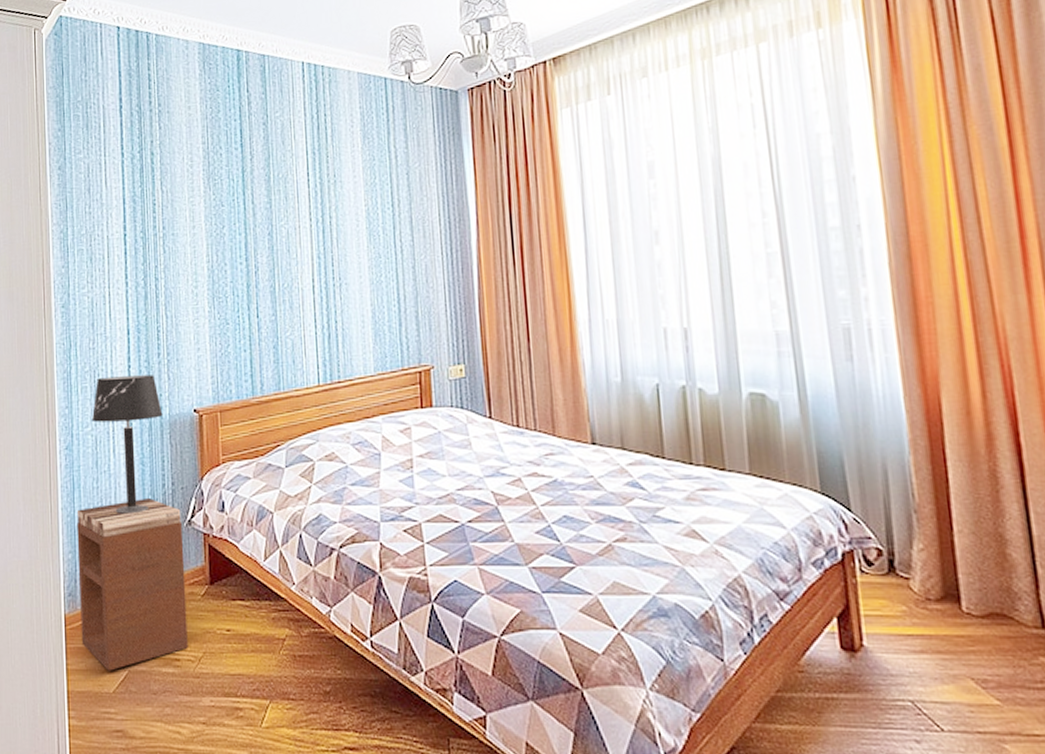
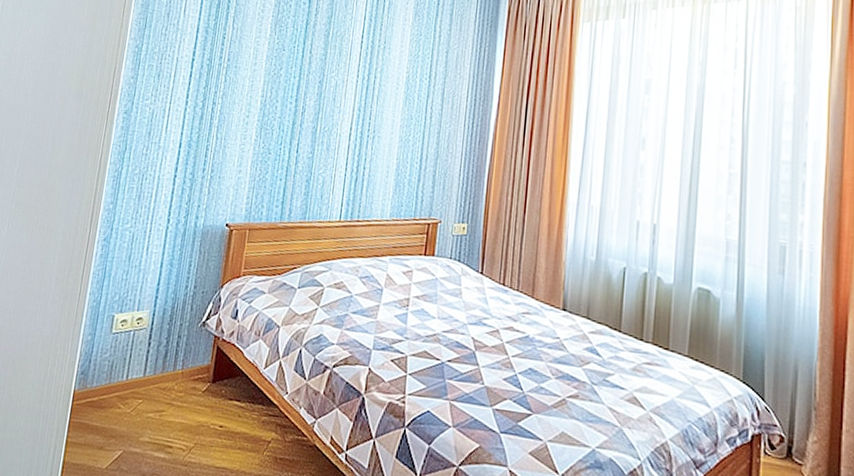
nightstand: present [77,498,188,671] -> none [85,295,198,449]
table lamp: present [91,375,163,514] -> none [132,181,198,309]

